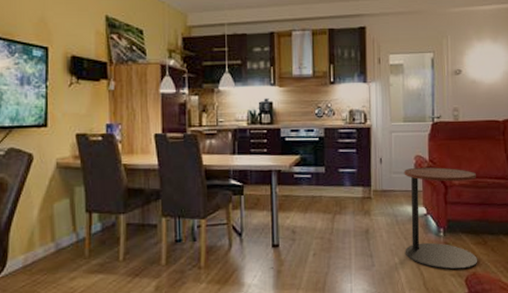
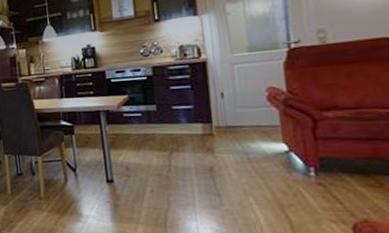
side table: present [404,167,478,271] -> none [253,98,371,216]

